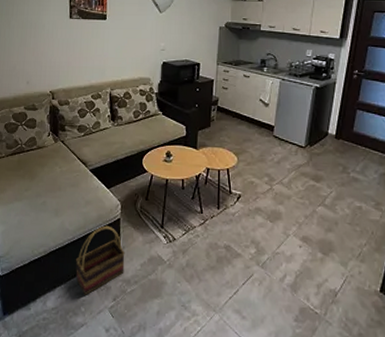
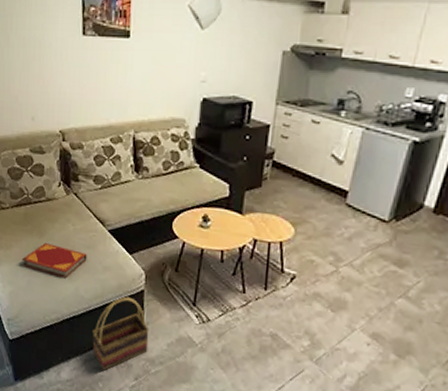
hardback book: none [14,185,72,215] -> present [22,243,87,279]

